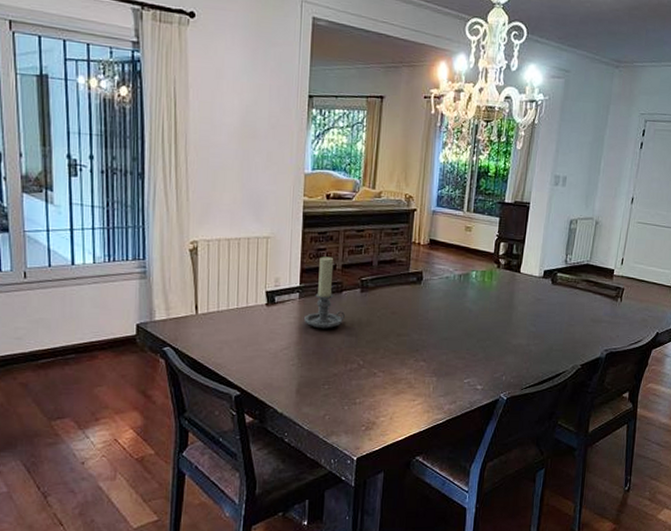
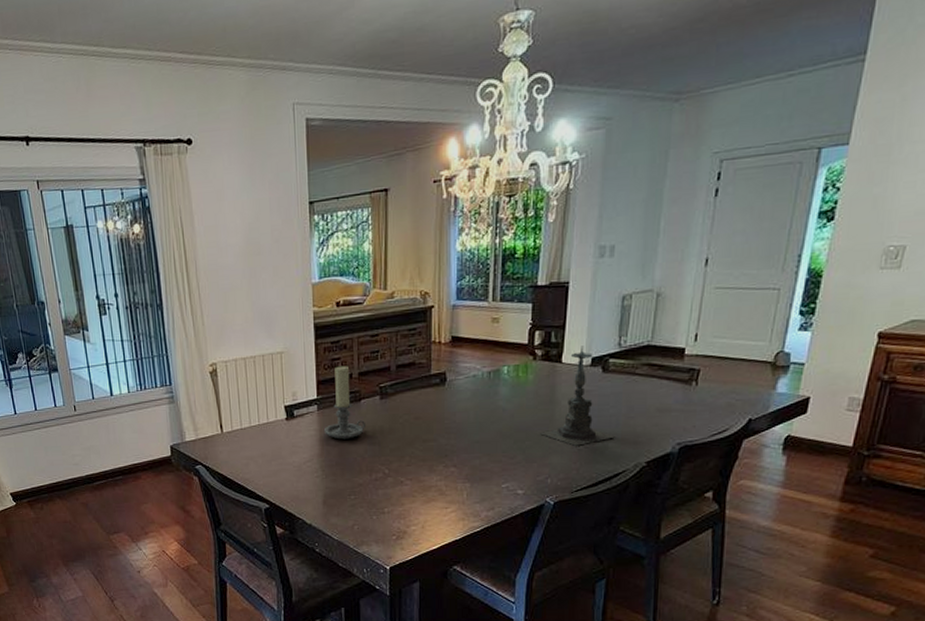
candle holder: none [499,259,558,348] -> present [540,346,615,446]

